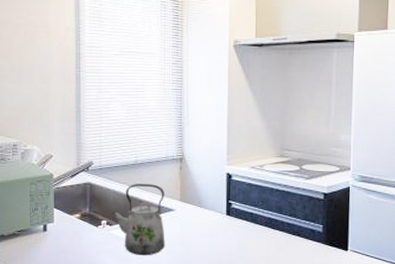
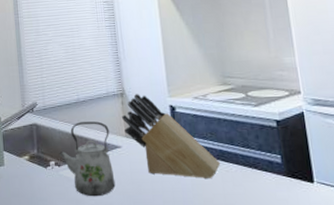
knife block: none [178,160,268,244] -> present [121,94,221,180]

